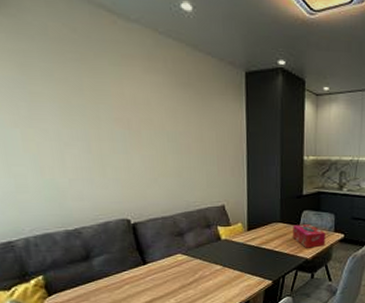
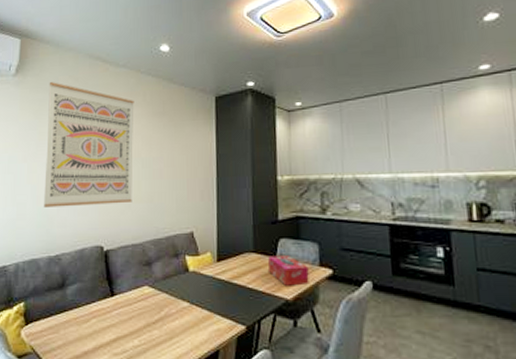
wall art: none [33,28,159,180] -> present [44,82,134,208]

